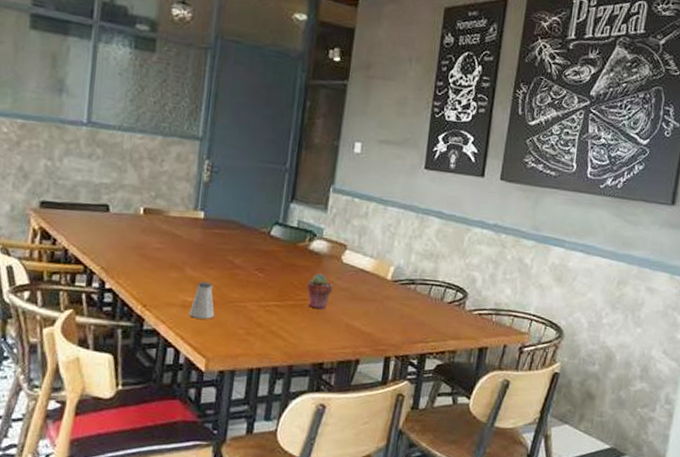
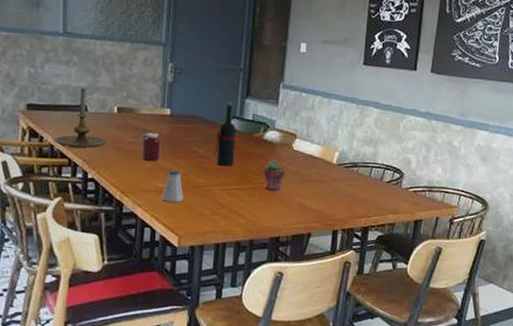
candle holder: none [69,184,132,254] -> present [54,87,109,148]
jar: none [166,238,192,271] -> present [139,133,161,161]
wine bottle: none [251,205,278,280] -> present [213,101,236,167]

